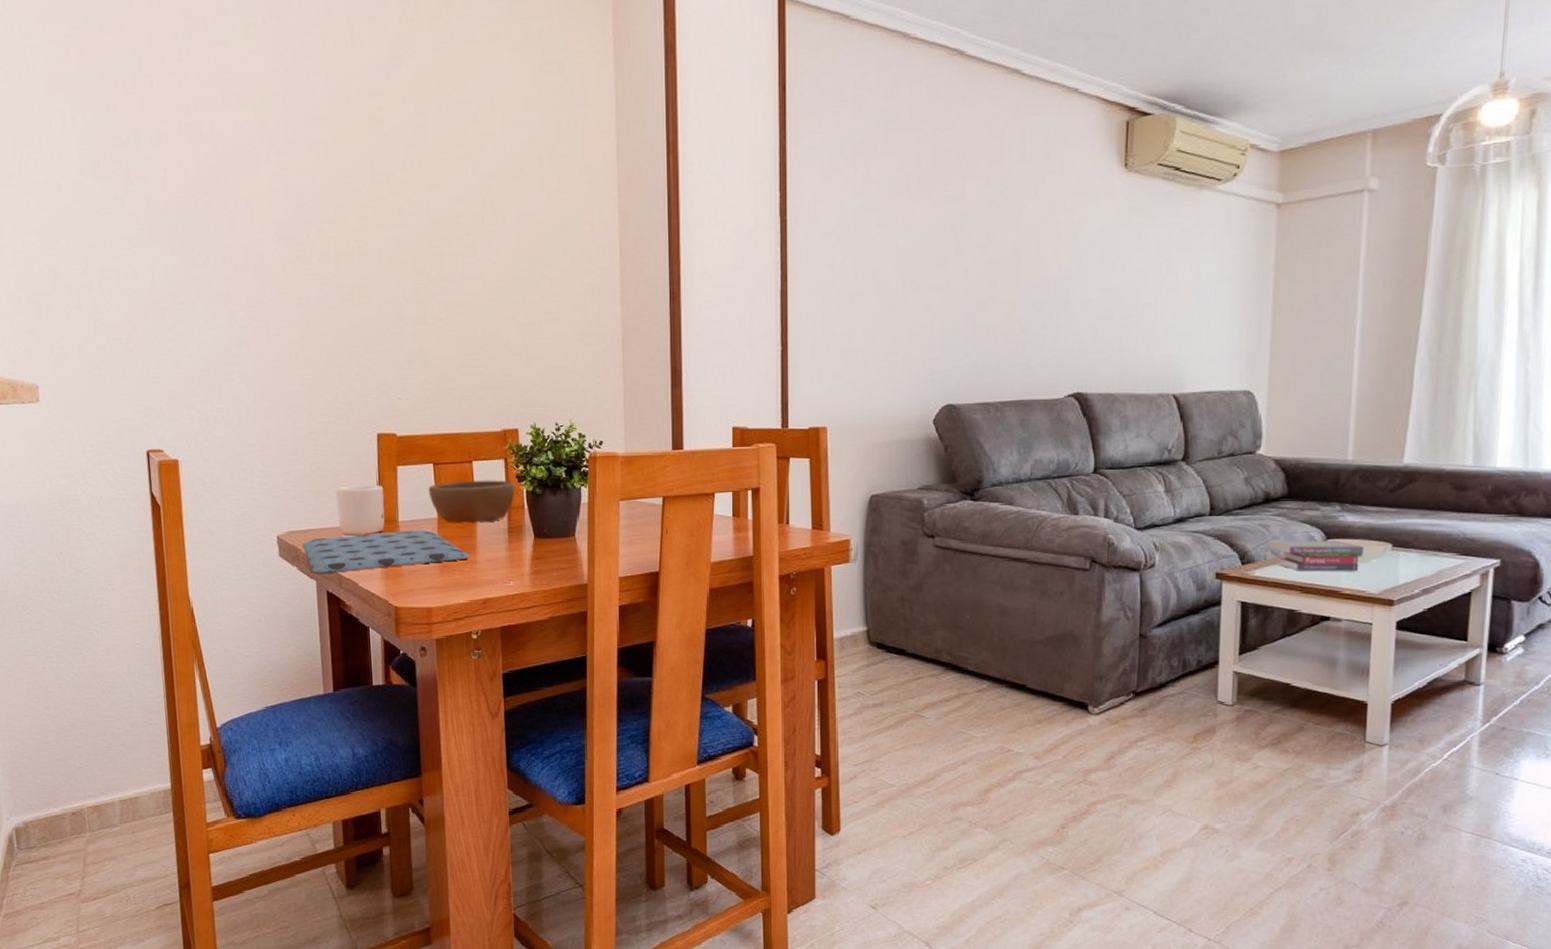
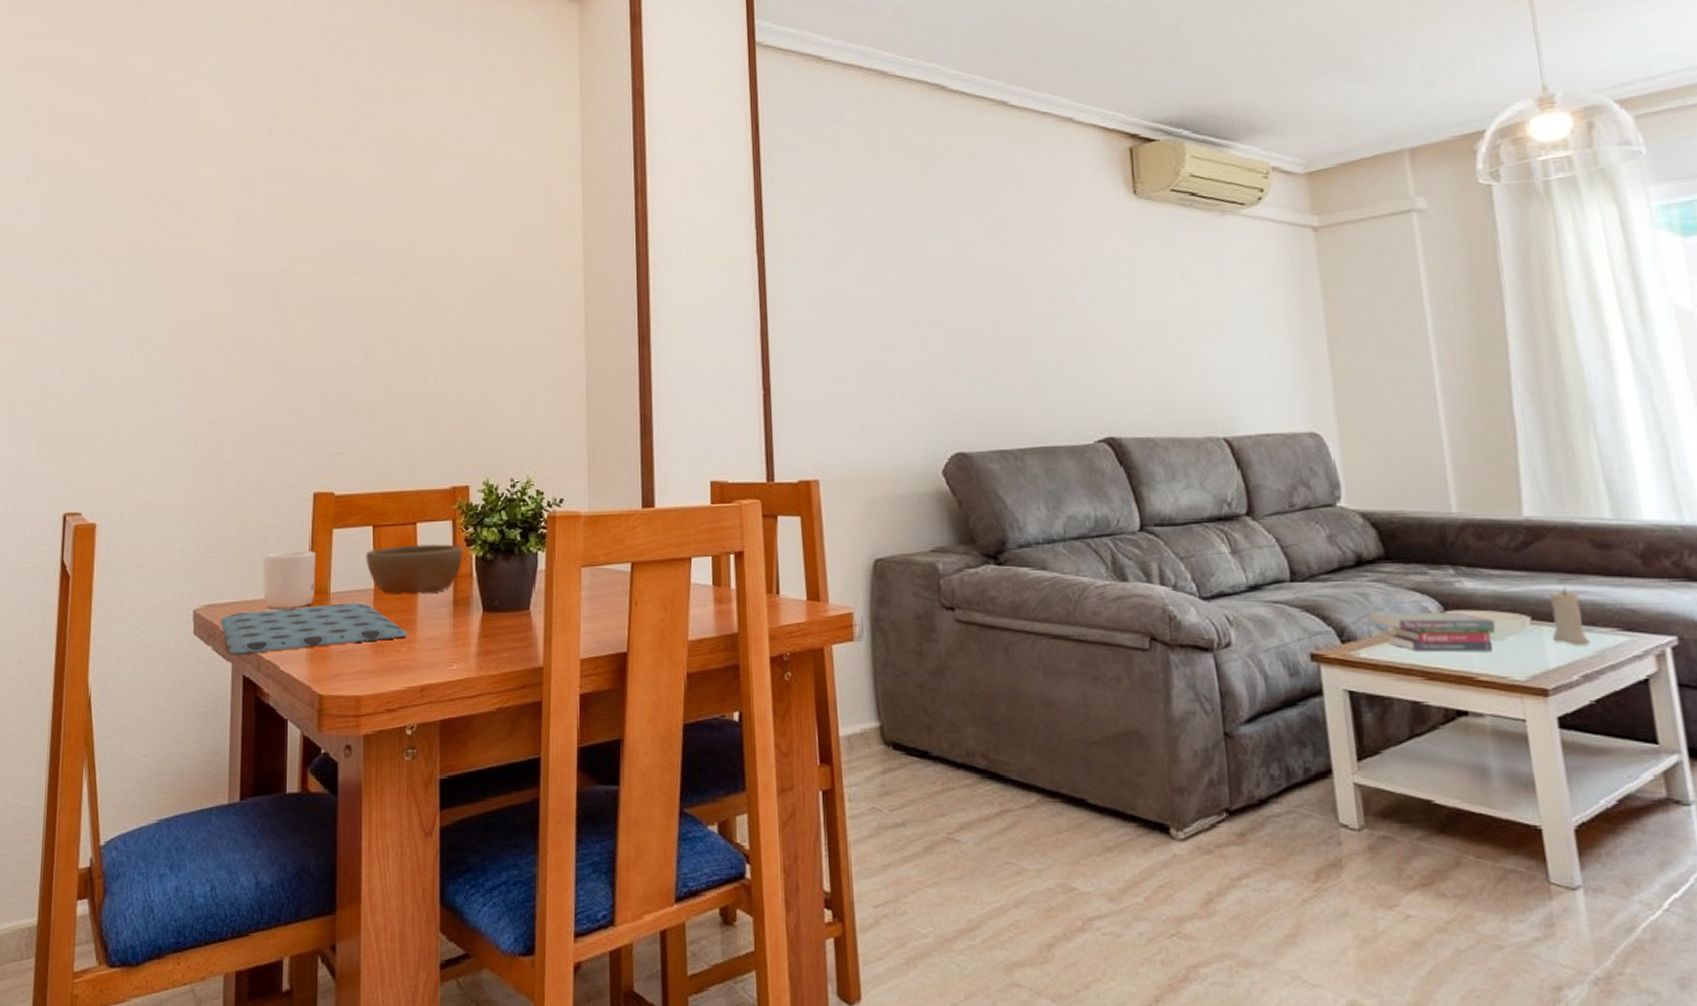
candle: none [1405,521,1435,567] -> present [1548,587,1592,646]

